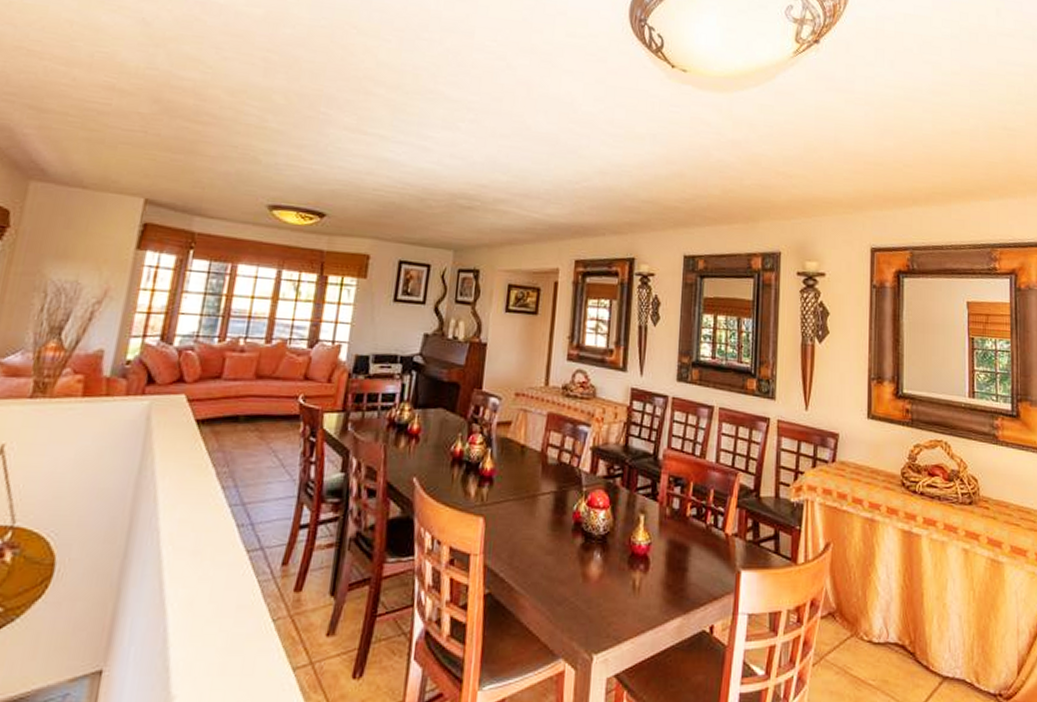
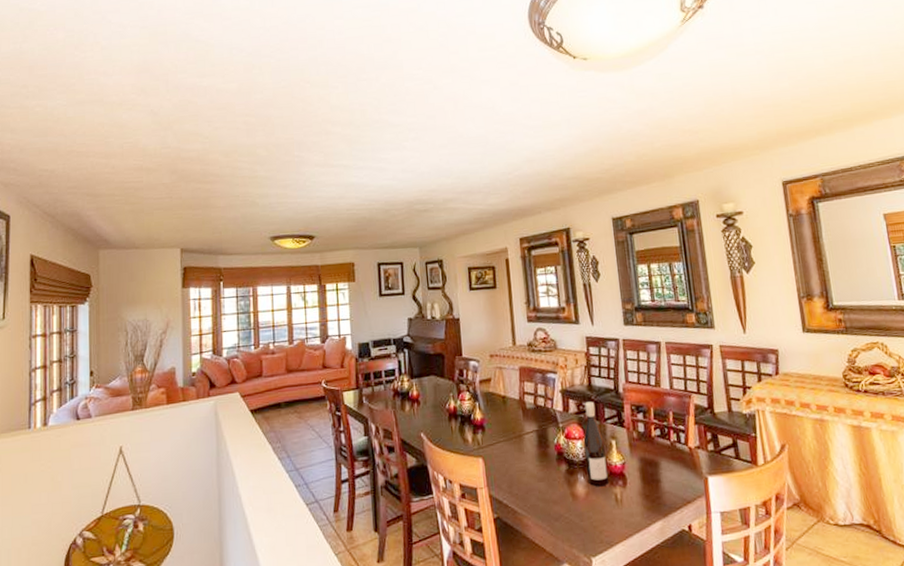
bottle: none [604,465,632,569] -> present [583,401,609,487]

